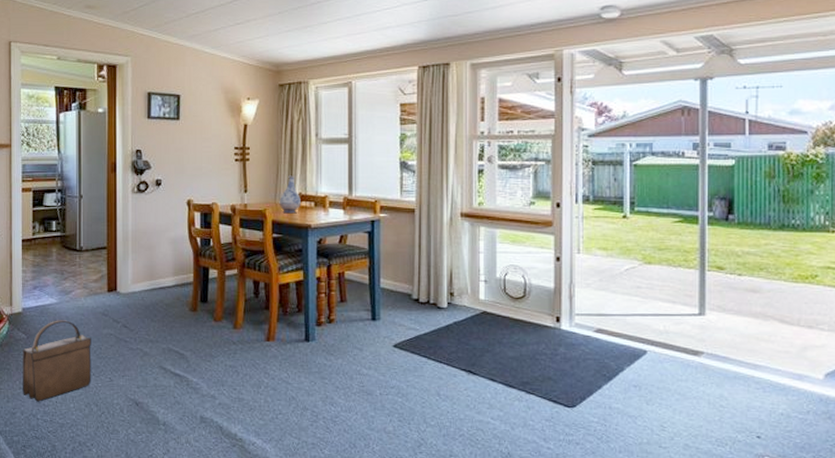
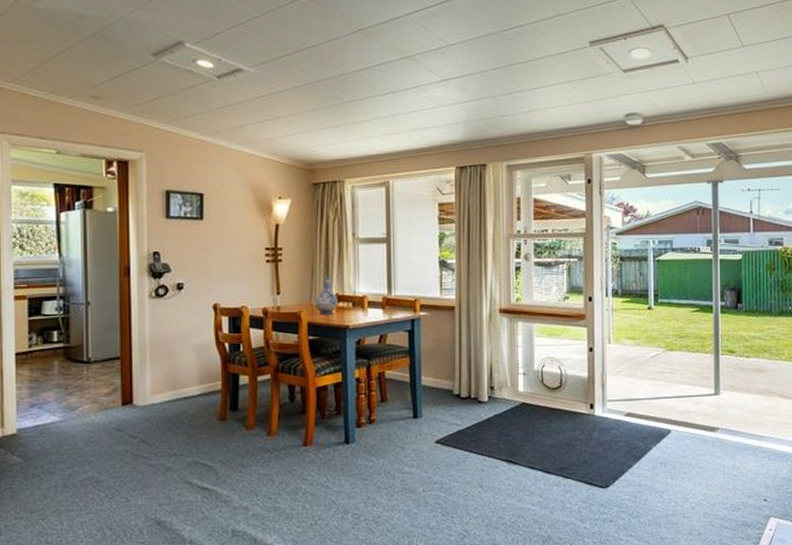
handbag: present [22,320,92,402] -> none [18,439,104,532]

